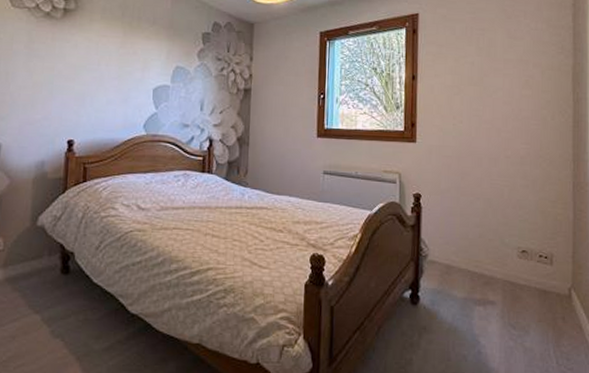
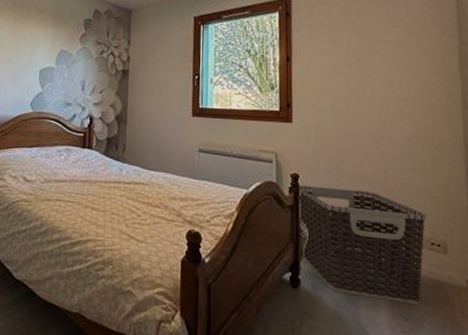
clothes hamper: none [418,204,537,313] -> present [297,184,427,304]

